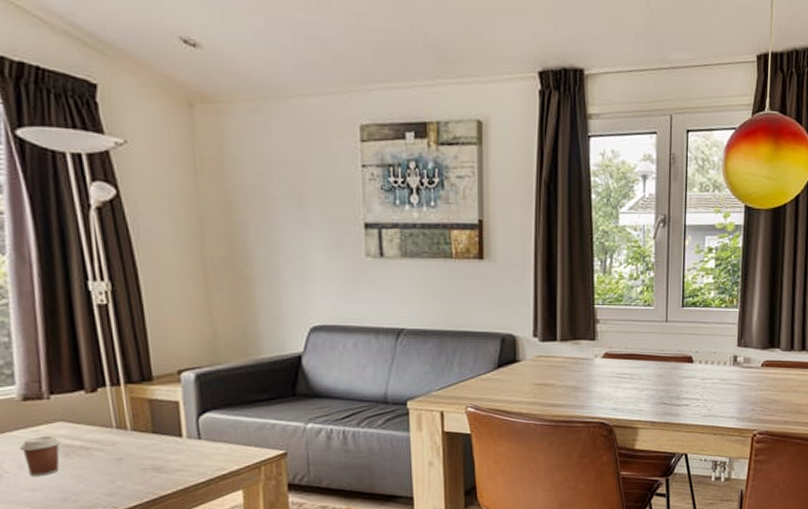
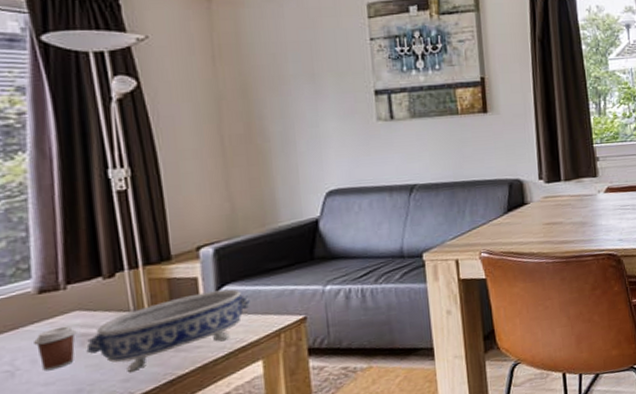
decorative bowl: none [70,416,233,487] -> present [86,289,252,372]

